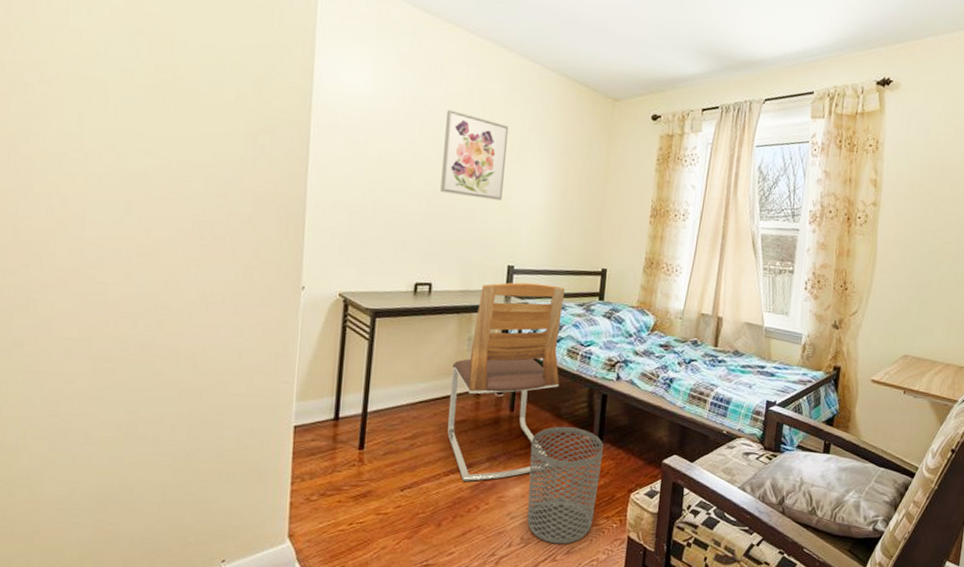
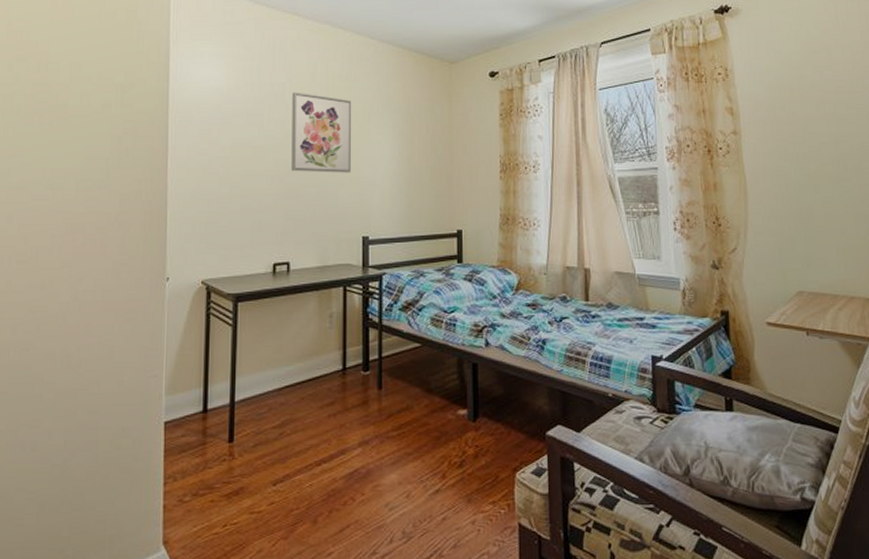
chair: present [447,282,566,483] -> none [315,252,427,472]
waste bin: present [527,426,604,544] -> none [403,401,481,537]

